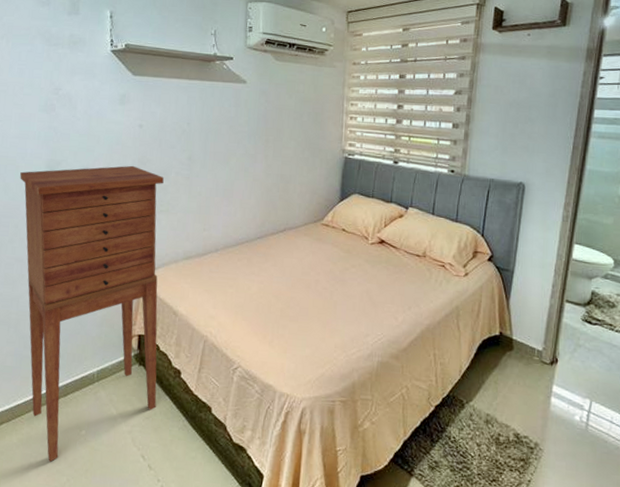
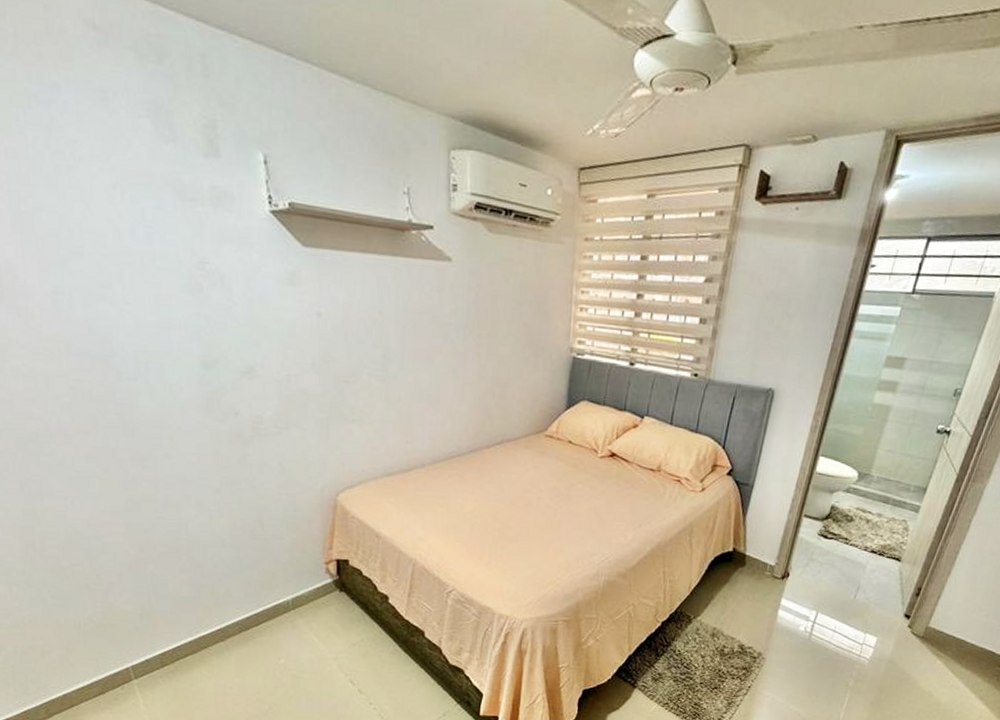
cabinet: present [20,165,164,462] -> none [167,364,363,691]

